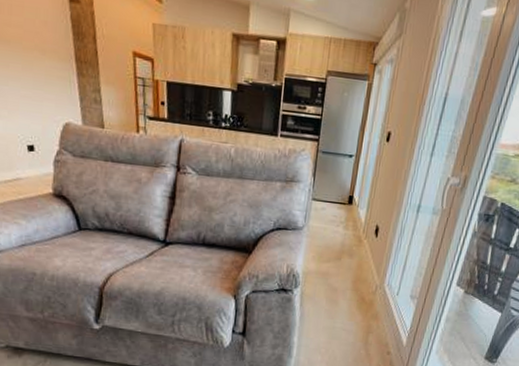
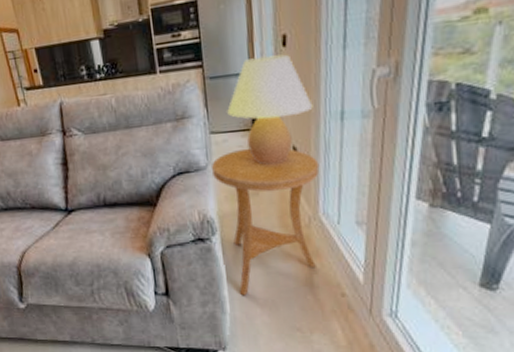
side table: none [307,219,394,344] -> present [212,148,320,296]
table lamp: none [330,144,399,237] -> present [227,54,313,165]

